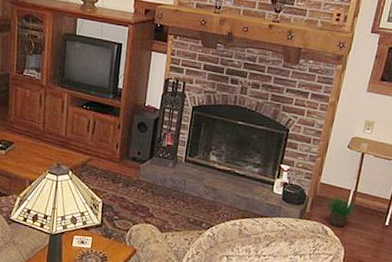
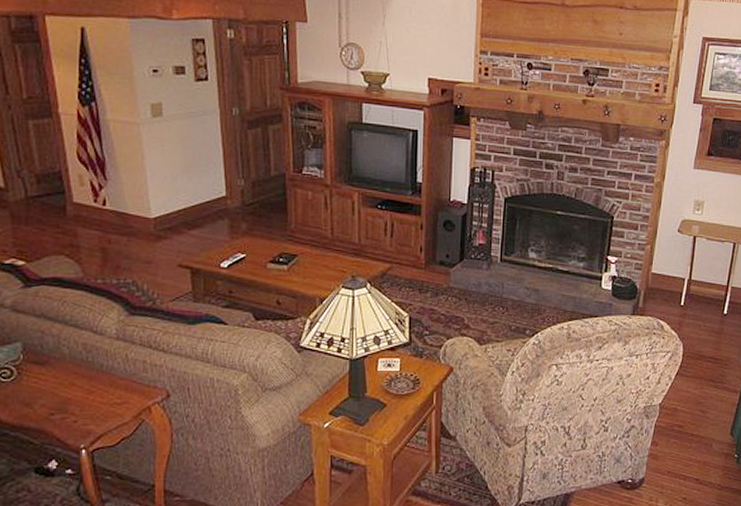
potted plant: present [324,191,358,227] -> none [658,282,694,321]

